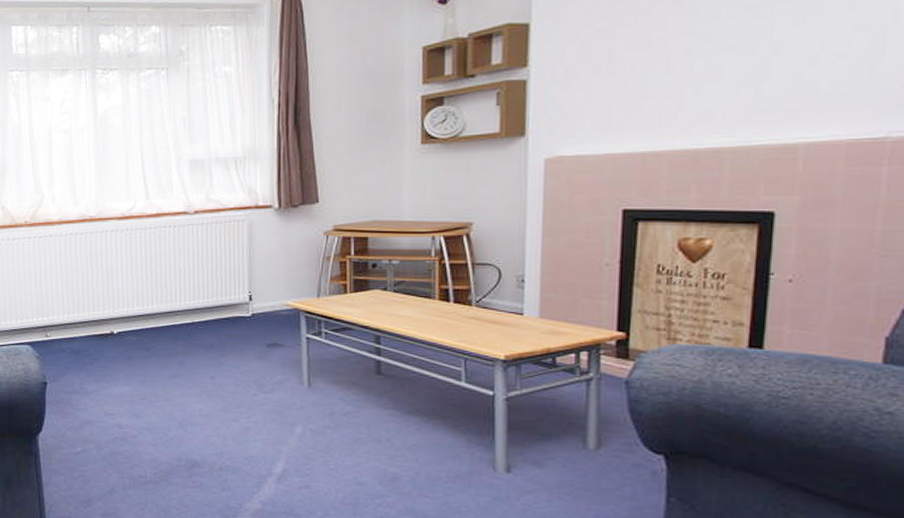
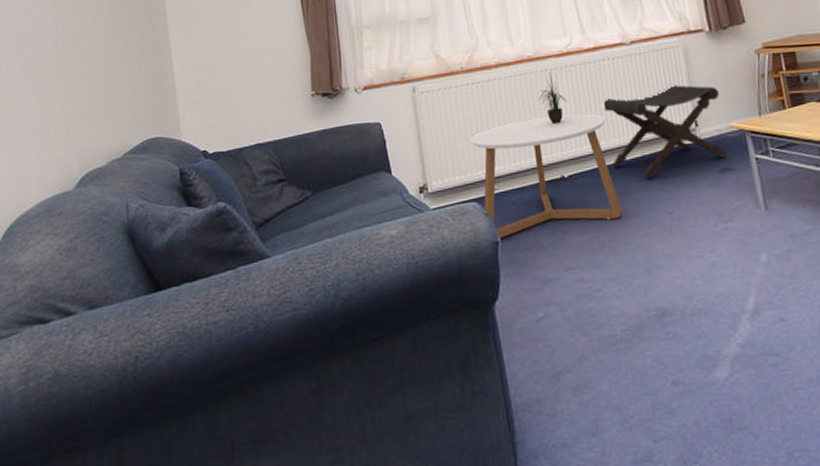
coffee table: none [27,276,165,381] -> present [469,113,622,240]
potted plant: none [95,232,125,284] -> present [537,71,568,125]
footstool: none [158,259,279,345] -> present [601,85,728,180]

